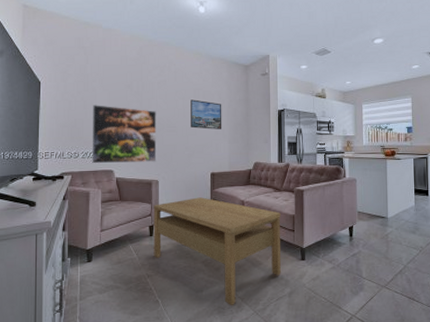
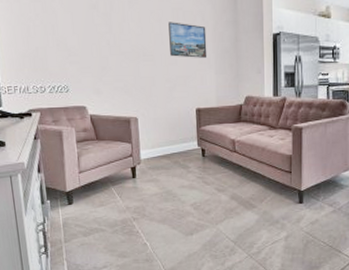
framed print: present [92,105,157,164] -> none [54,30,134,99]
coffee table: present [153,197,281,305] -> none [134,136,276,249]

